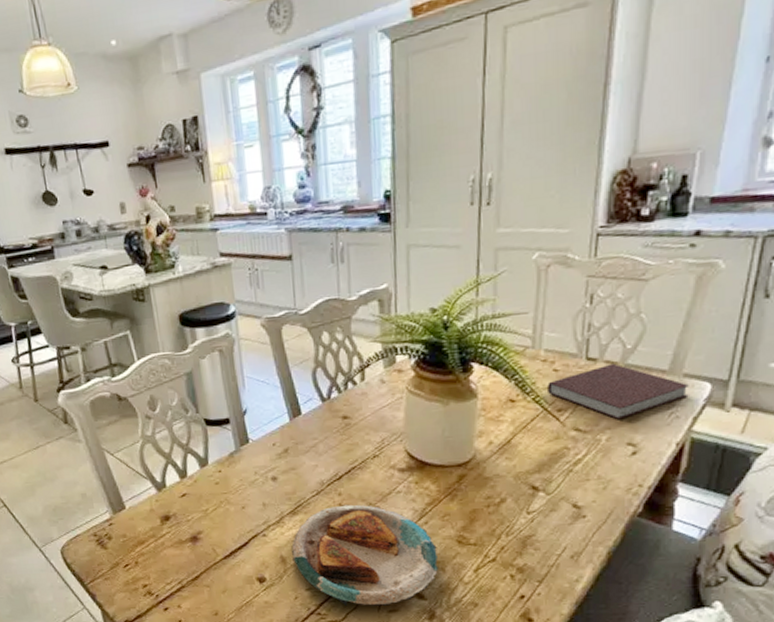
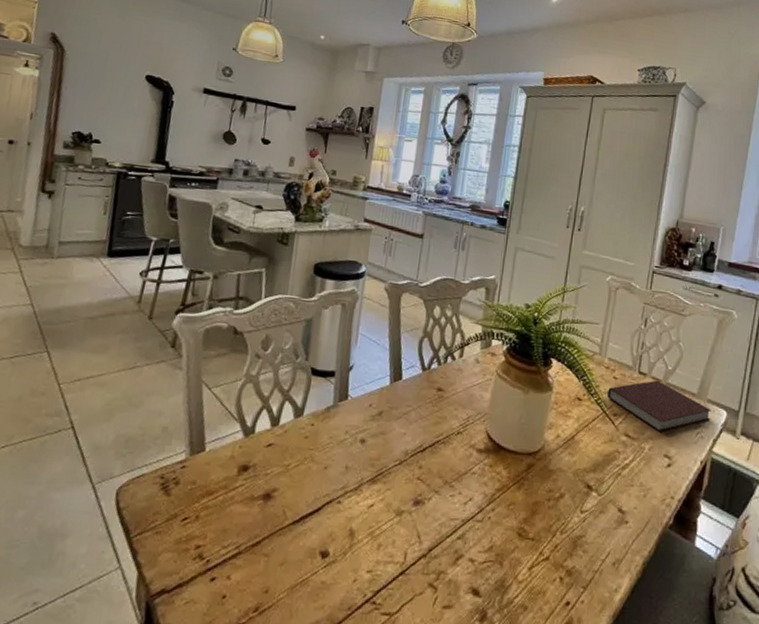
plate: present [291,504,438,606] -> none [361,479,499,600]

